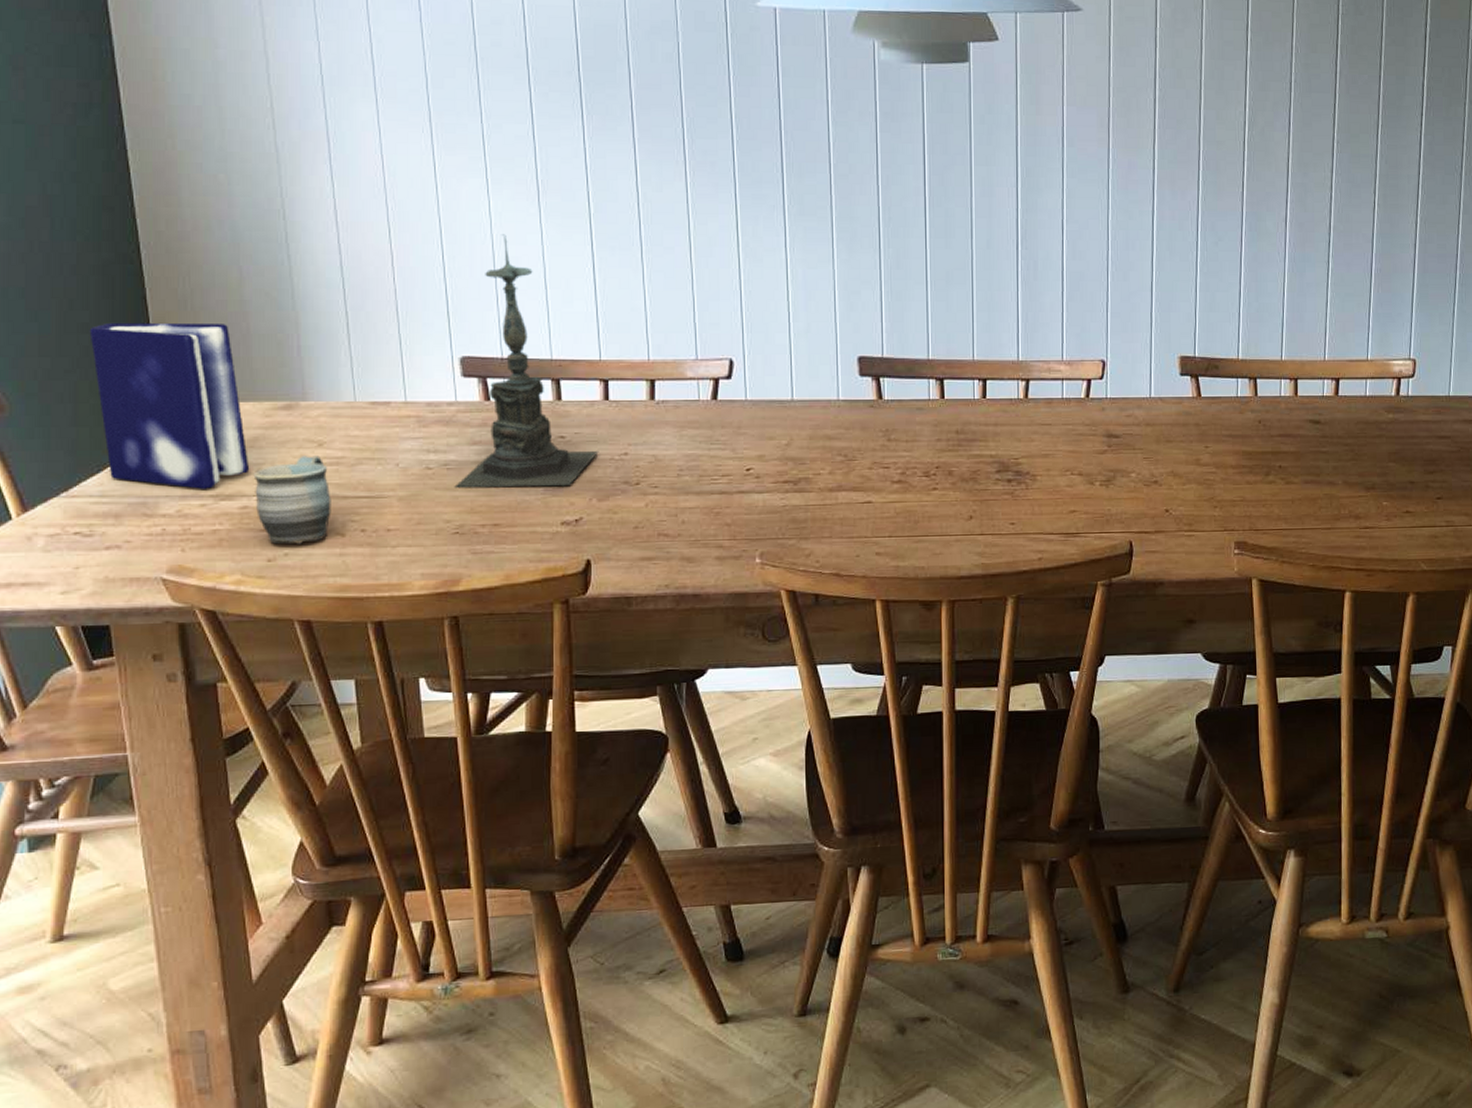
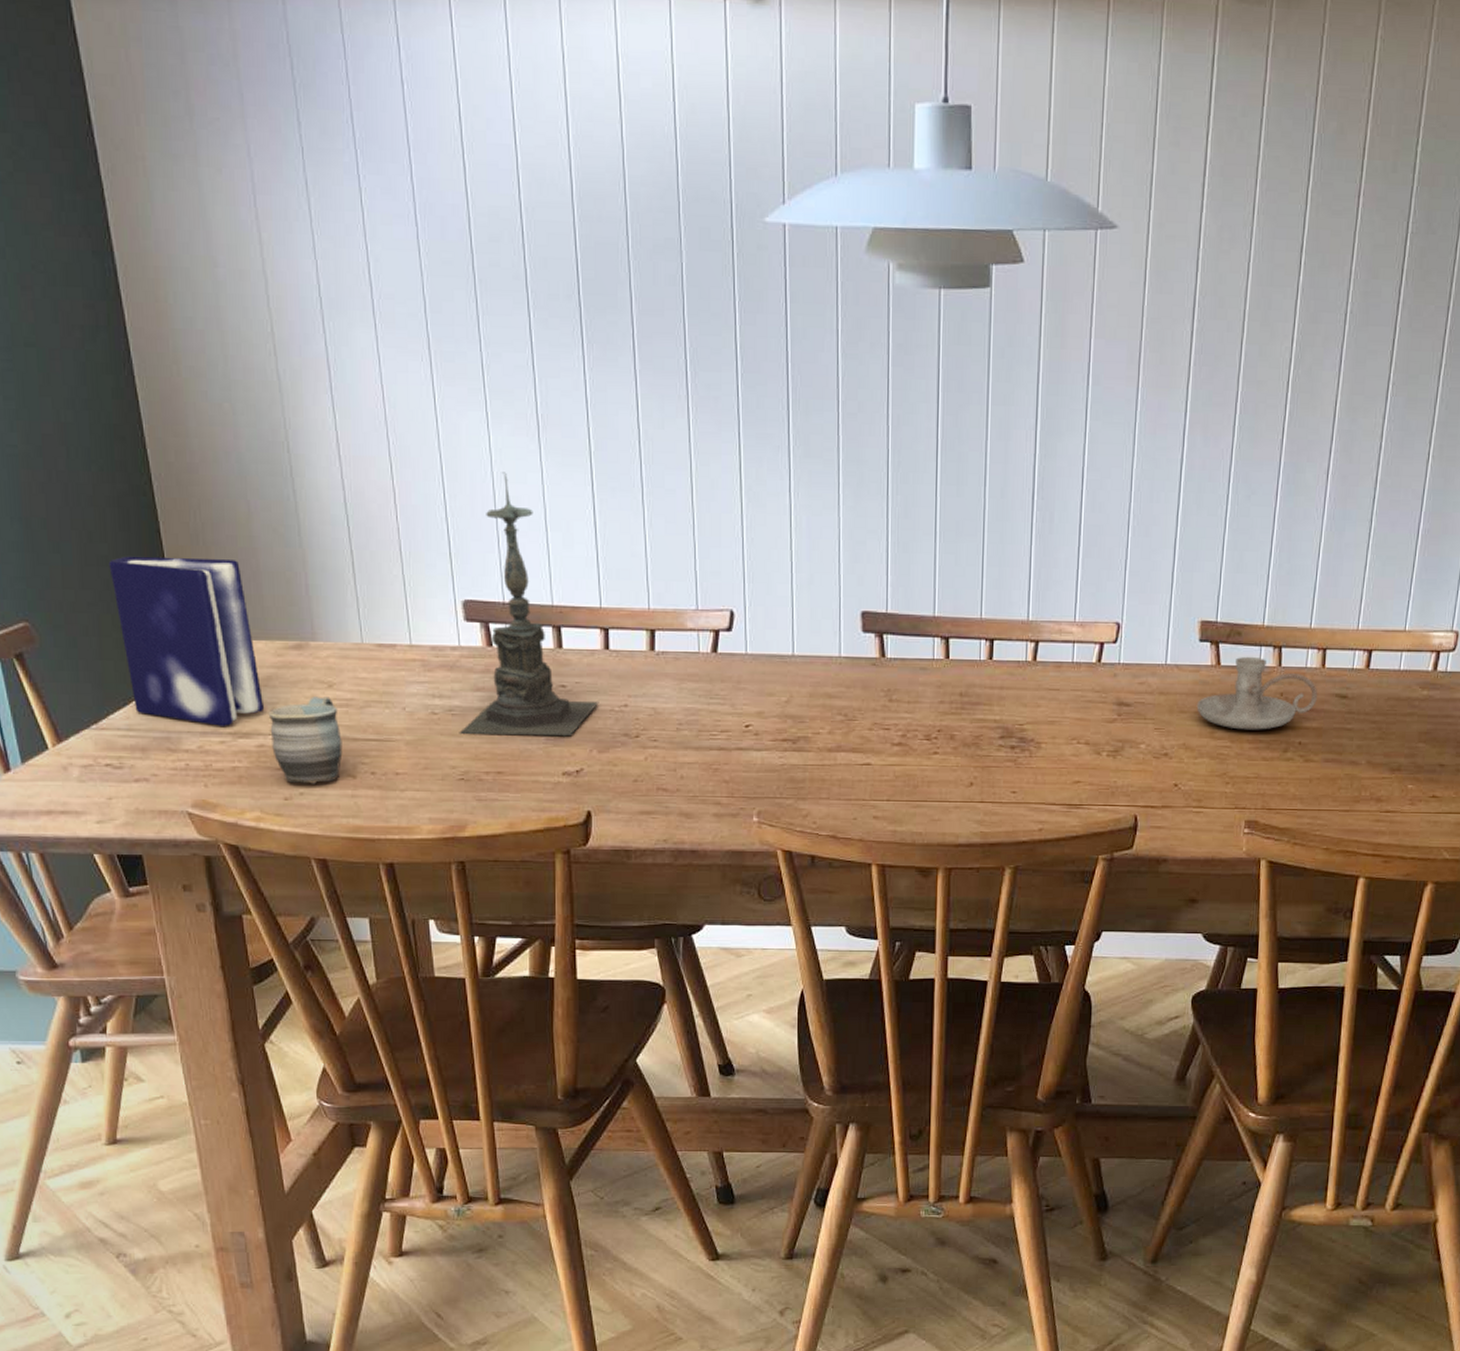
candle holder: none [1181,387,1292,456] -> present [1196,656,1317,730]

